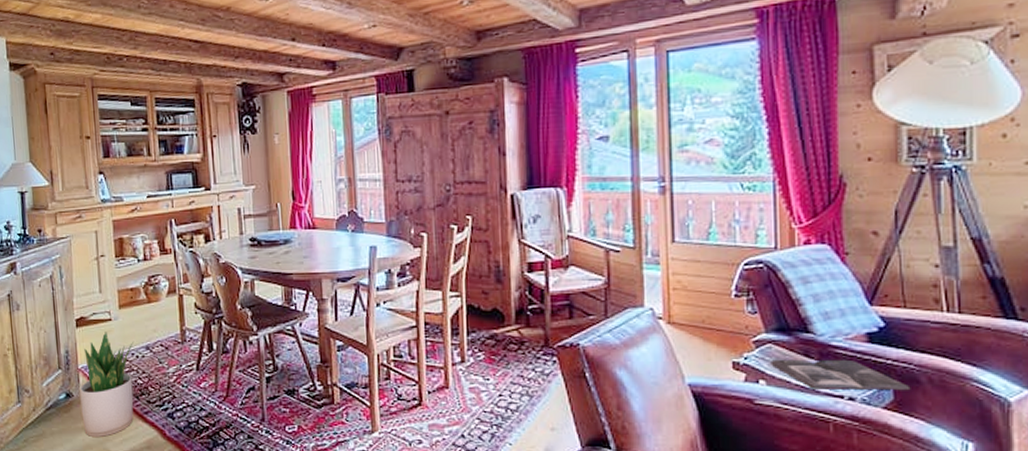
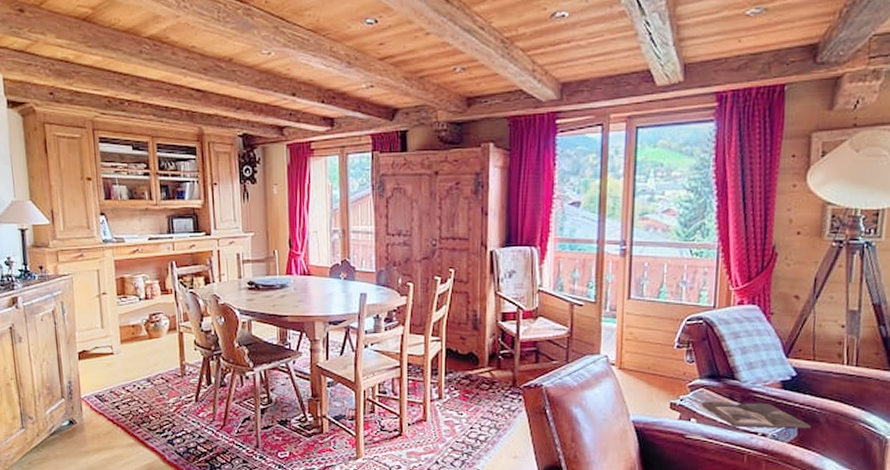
planter: present [80,332,134,437] -> none [82,365,135,460]

